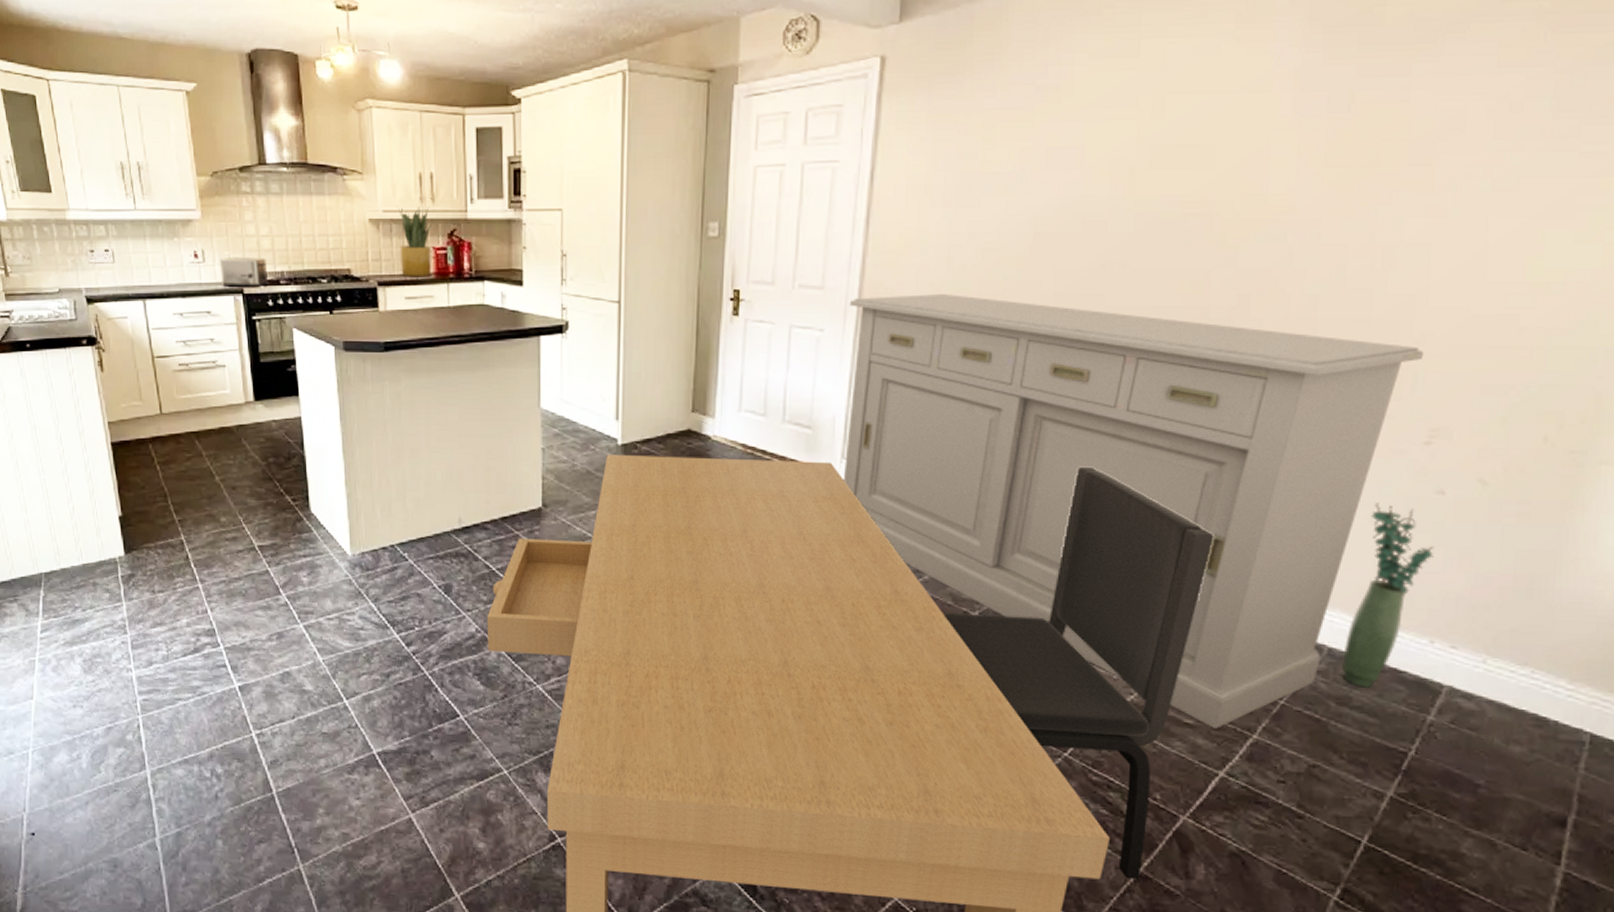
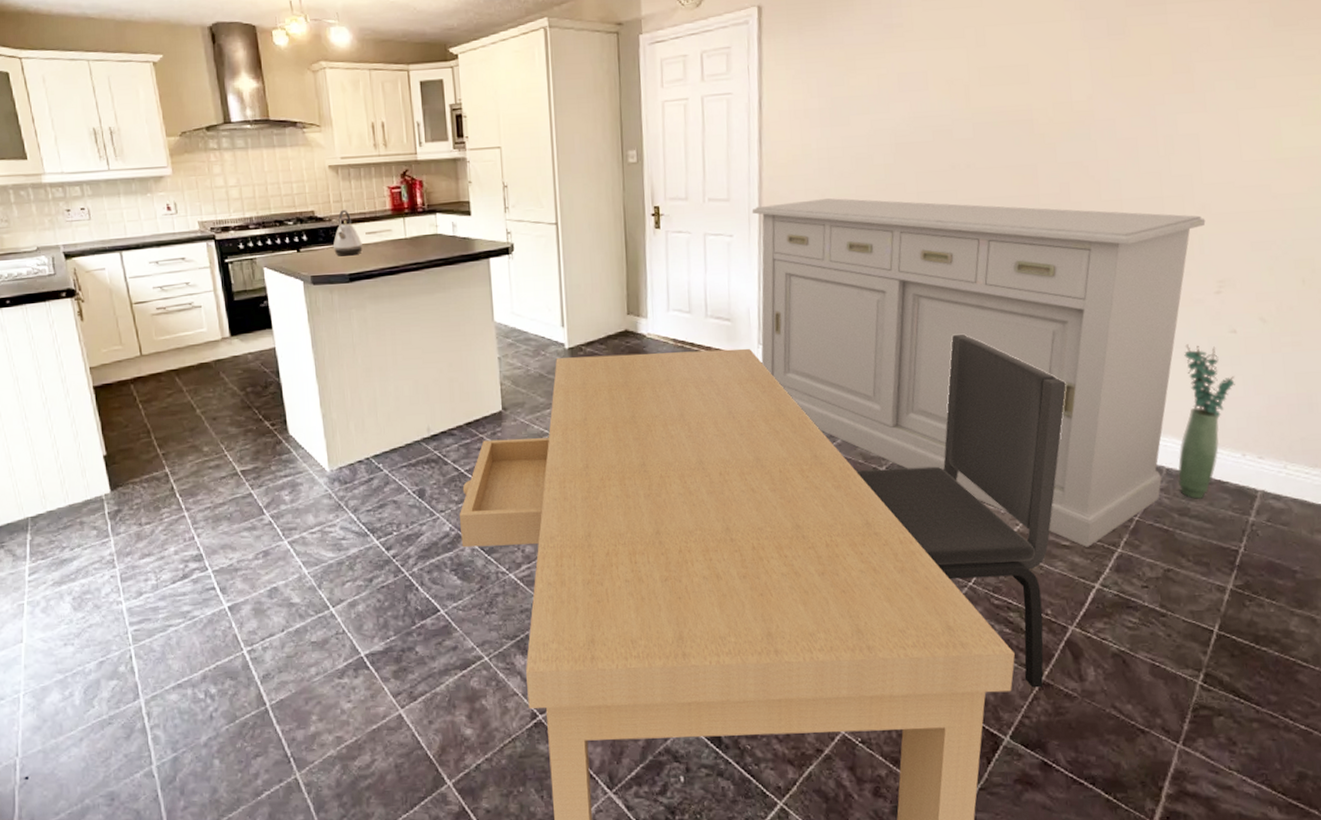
toaster: present [219,257,269,288] -> none [191,205,239,235]
kettle: none [368,269,401,322] -> present [332,209,363,256]
planter: present [397,205,431,277] -> none [354,150,388,215]

